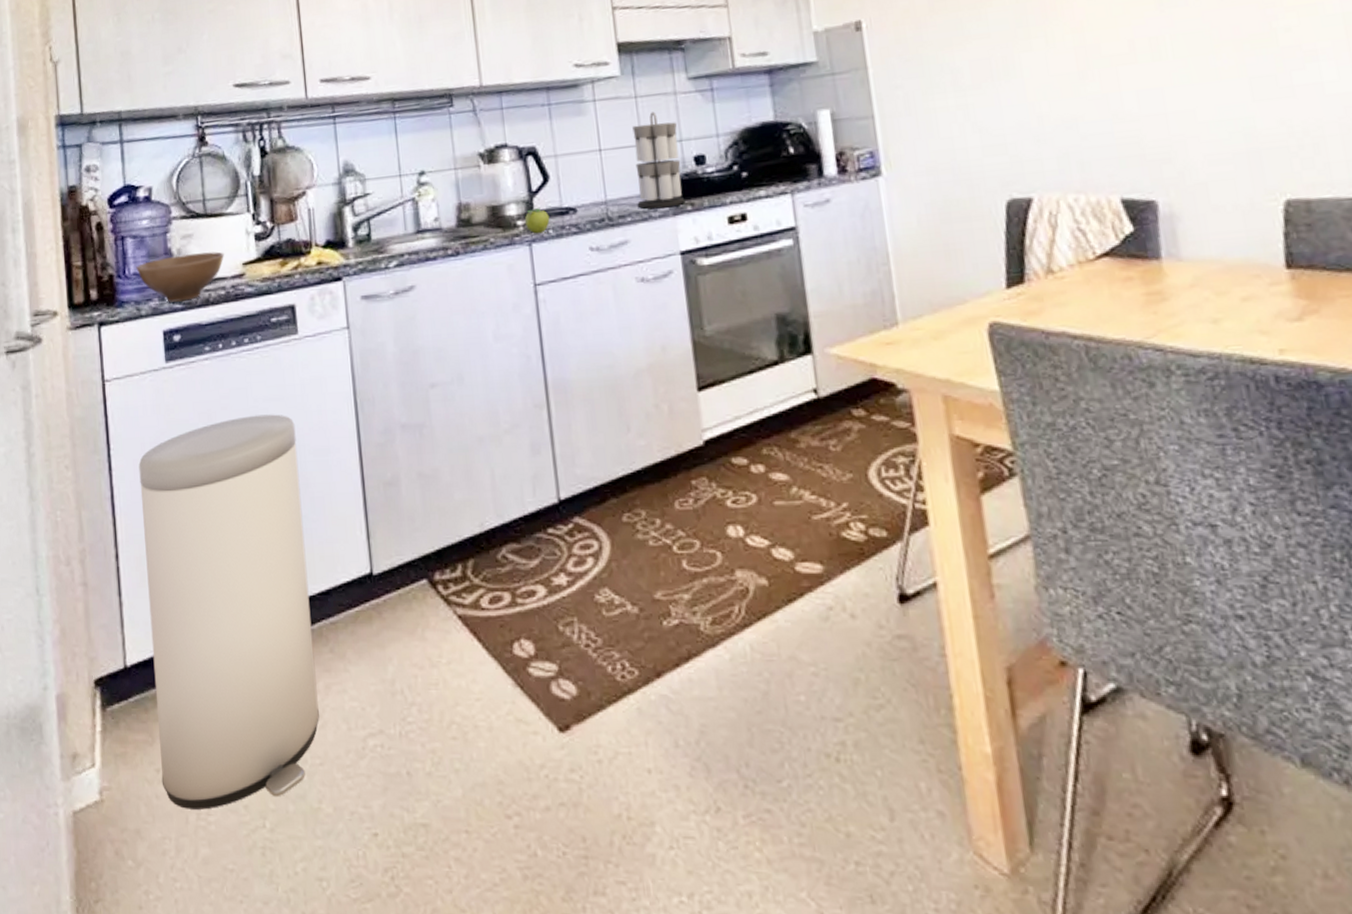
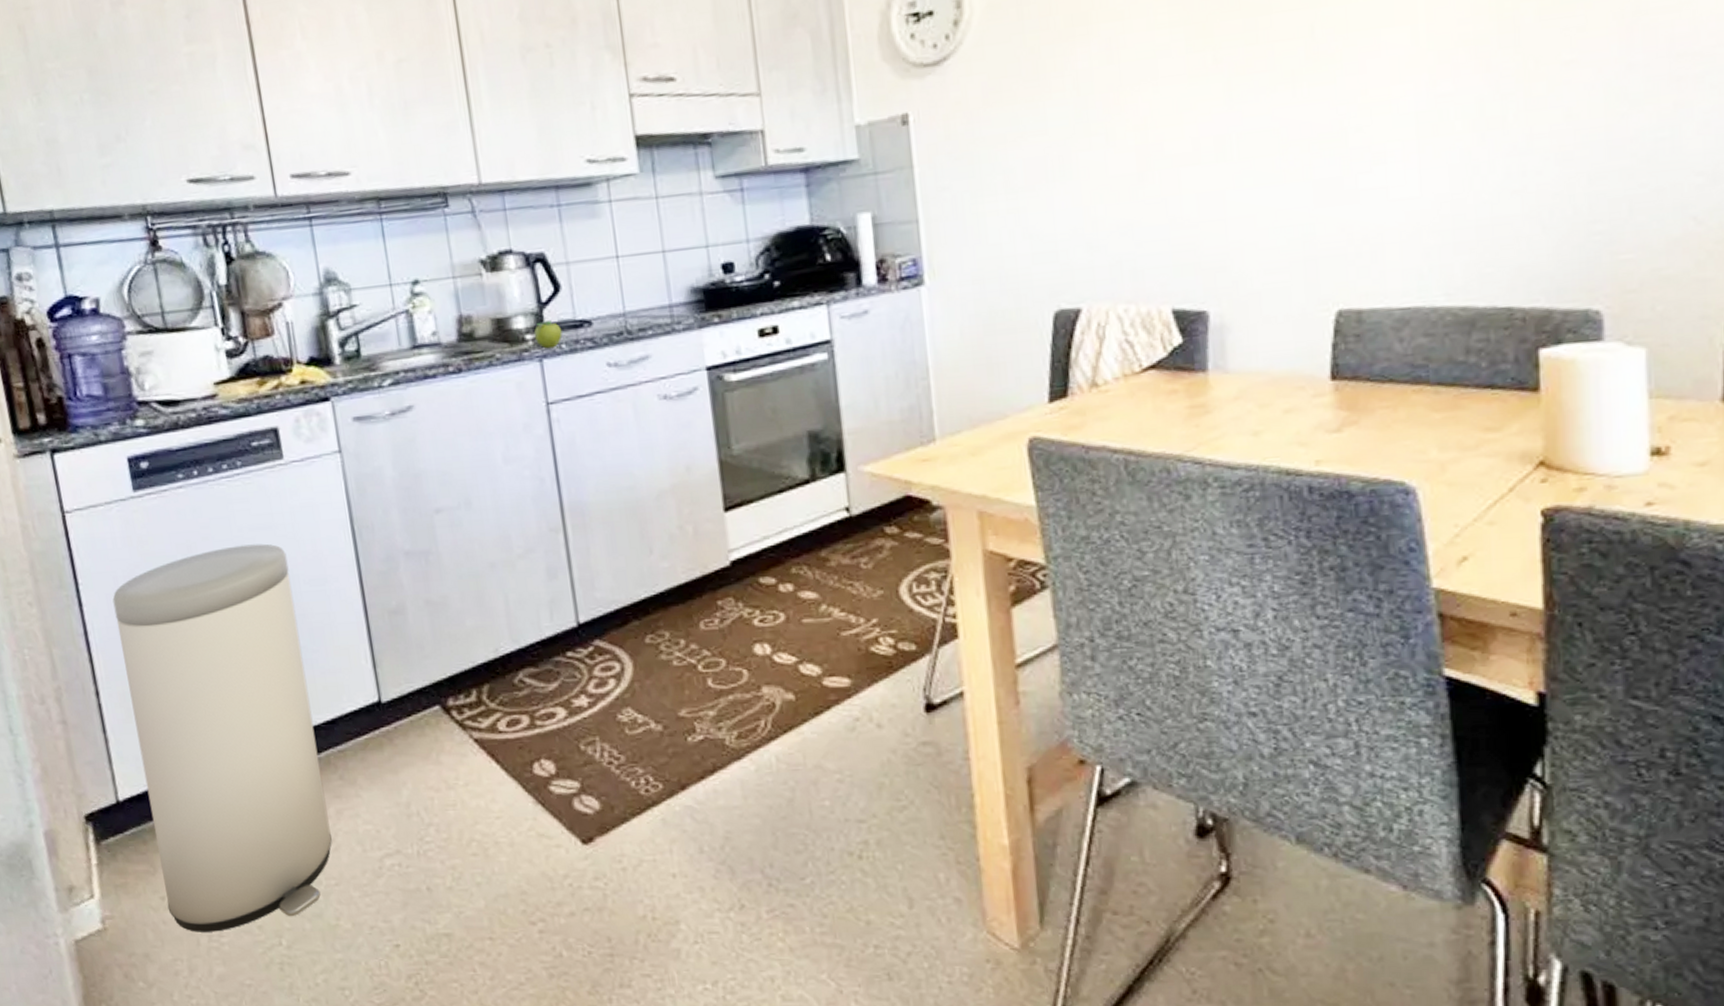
bowl: present [136,251,225,302] -> none [89,370,193,427]
spice rack: present [632,111,686,209] -> none [653,214,712,322]

